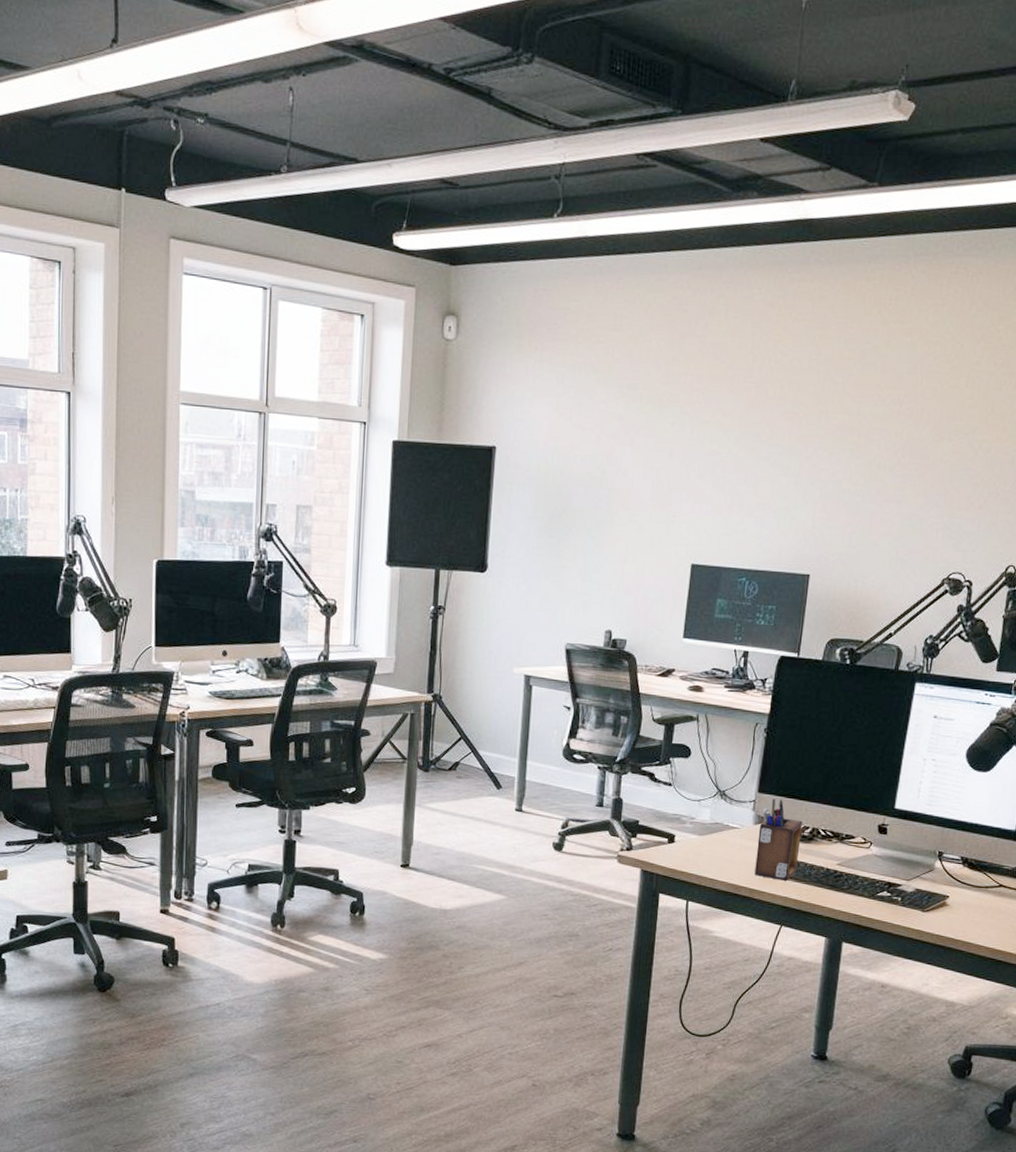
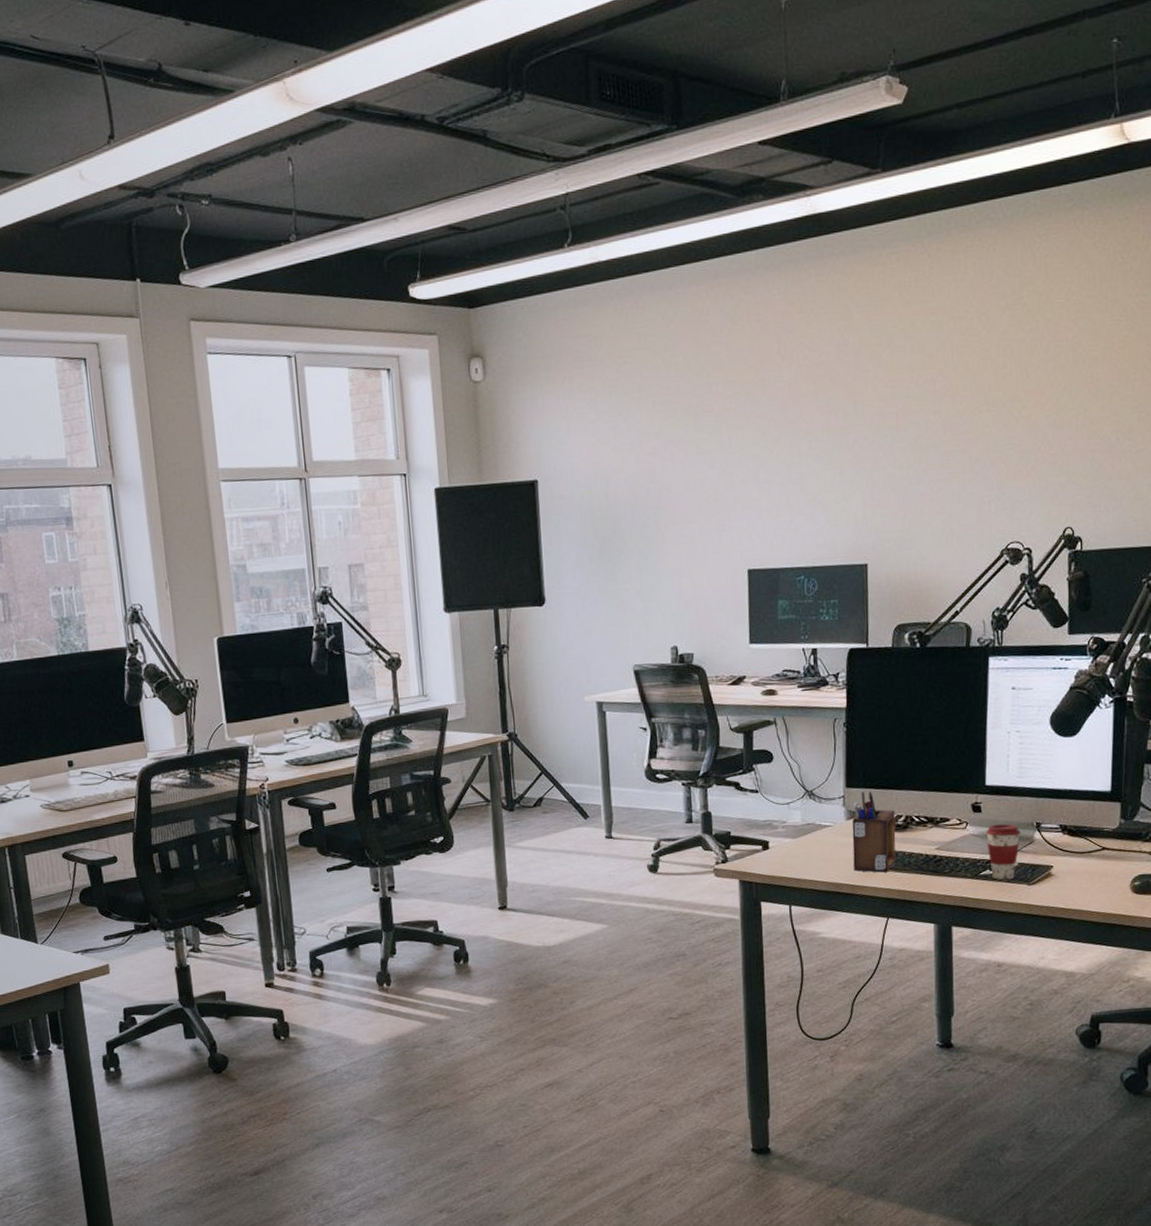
coffee cup: none [887,848,923,904] -> present [986,823,1021,880]

